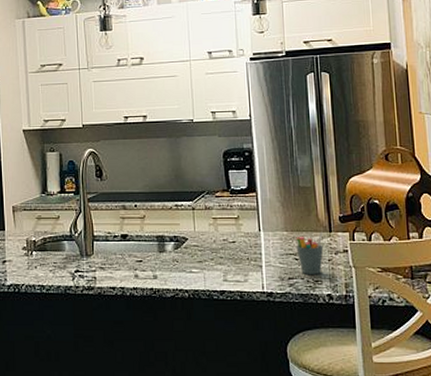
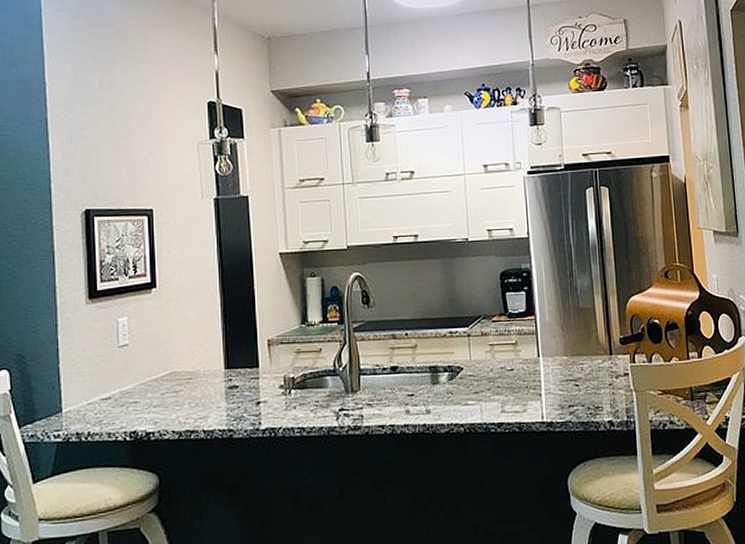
pen holder: present [296,231,324,274] -> none [576,355,604,401]

